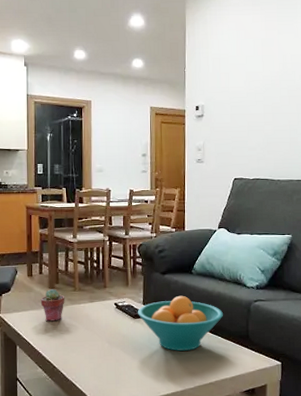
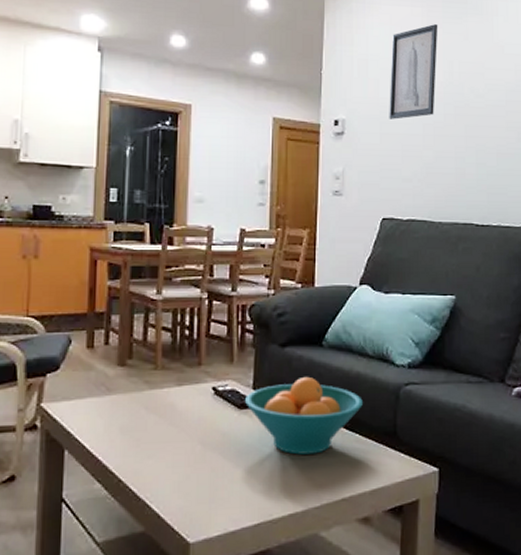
potted succulent: present [40,289,65,322] -> none [104,367,141,414]
wall art: none [237,27,274,103] -> present [389,24,438,120]

